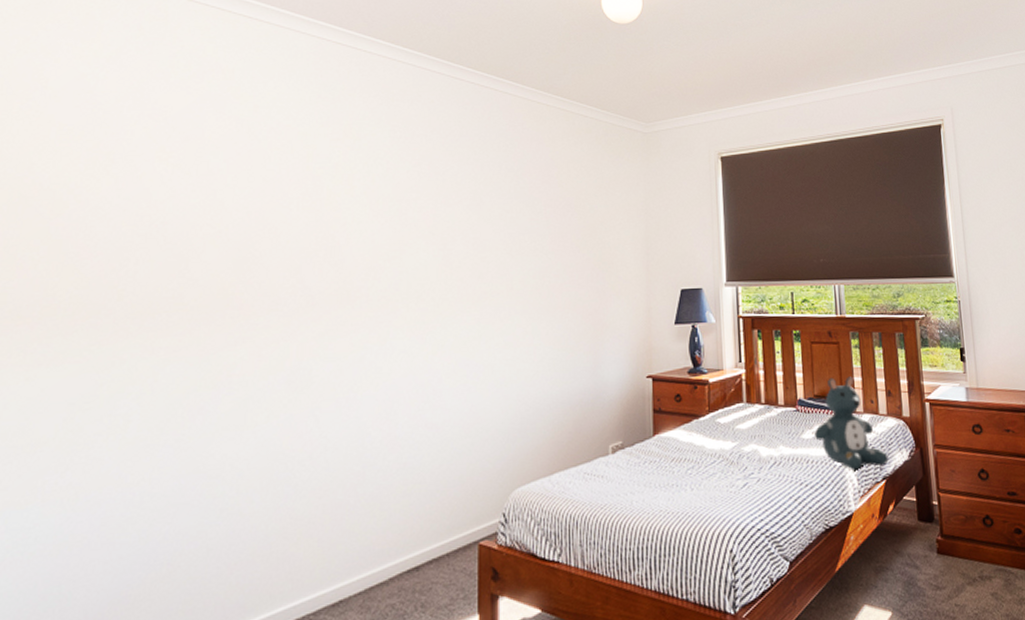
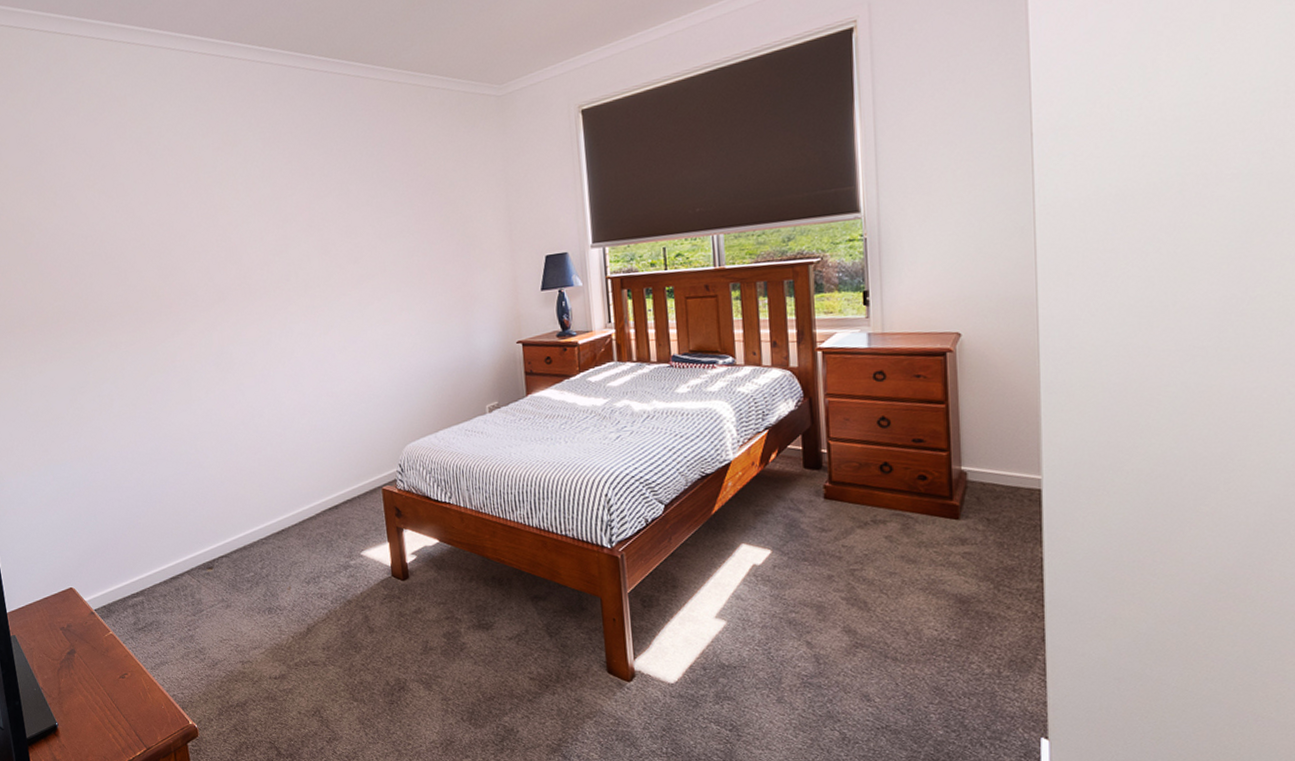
stuffed animal: present [815,376,889,470] -> none [690,329,772,421]

